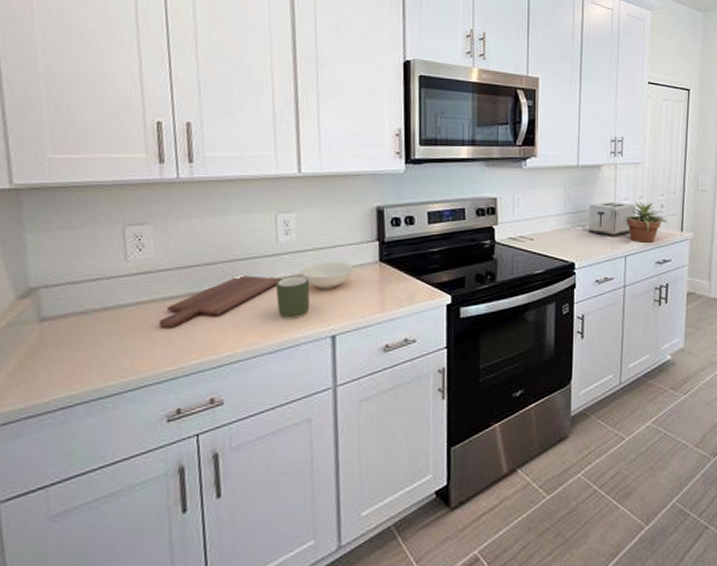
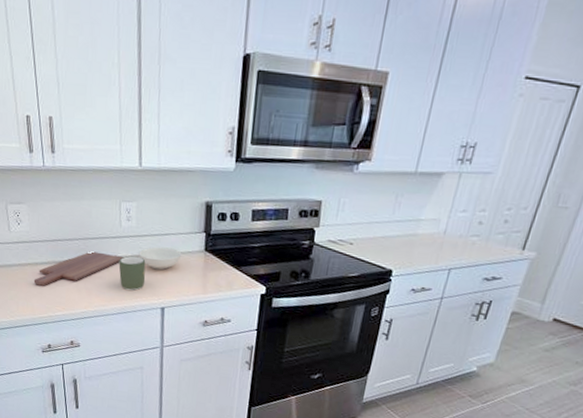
toaster: present [587,201,635,236] -> none [413,212,474,249]
potted plant: present [620,202,668,243] -> none [452,215,508,259]

